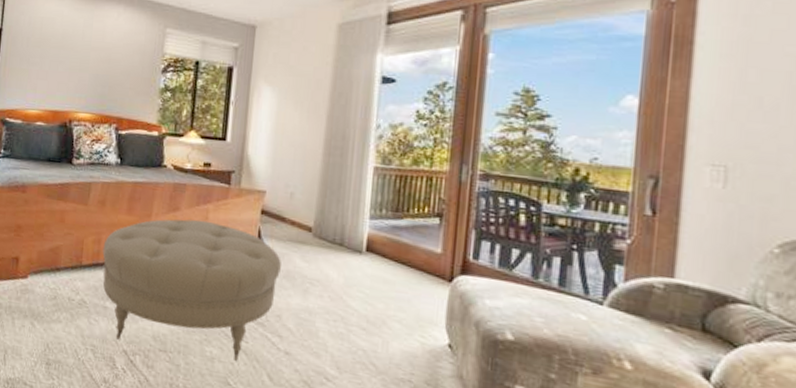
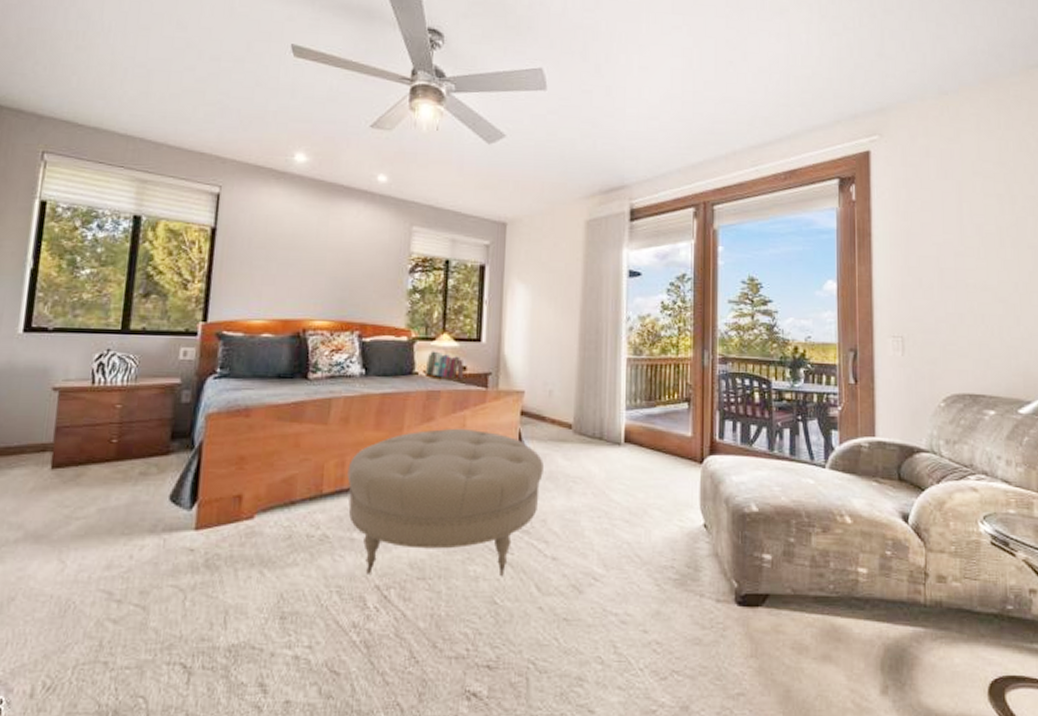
books: none [172,146,209,176] -> present [425,351,464,381]

